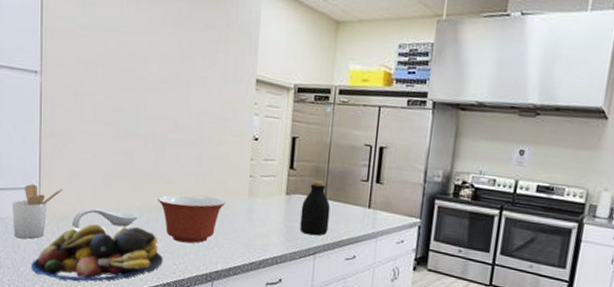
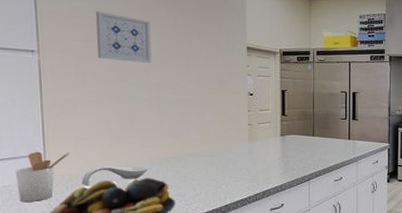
wall art: none [97,28,153,93] -> present [96,10,152,64]
mixing bowl: present [158,194,226,244] -> none [166,144,229,186]
bottle: present [299,180,331,236] -> none [295,122,318,166]

